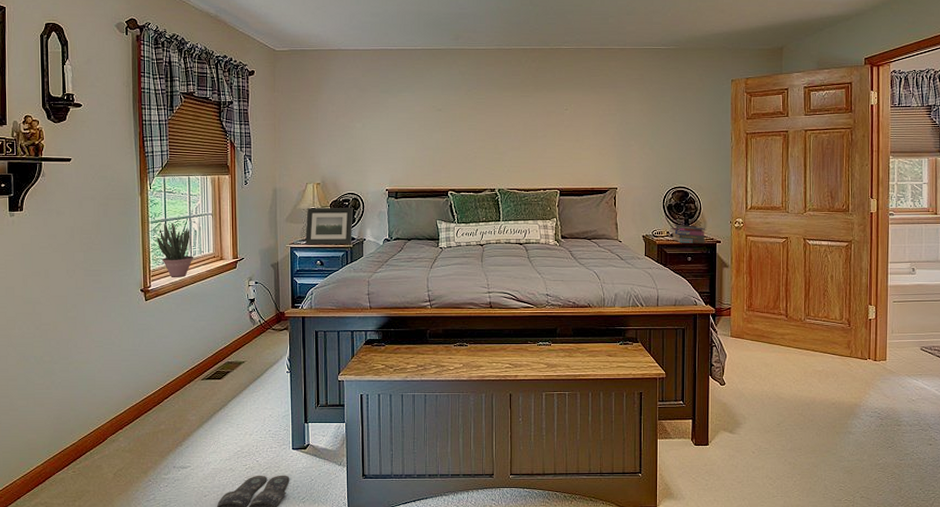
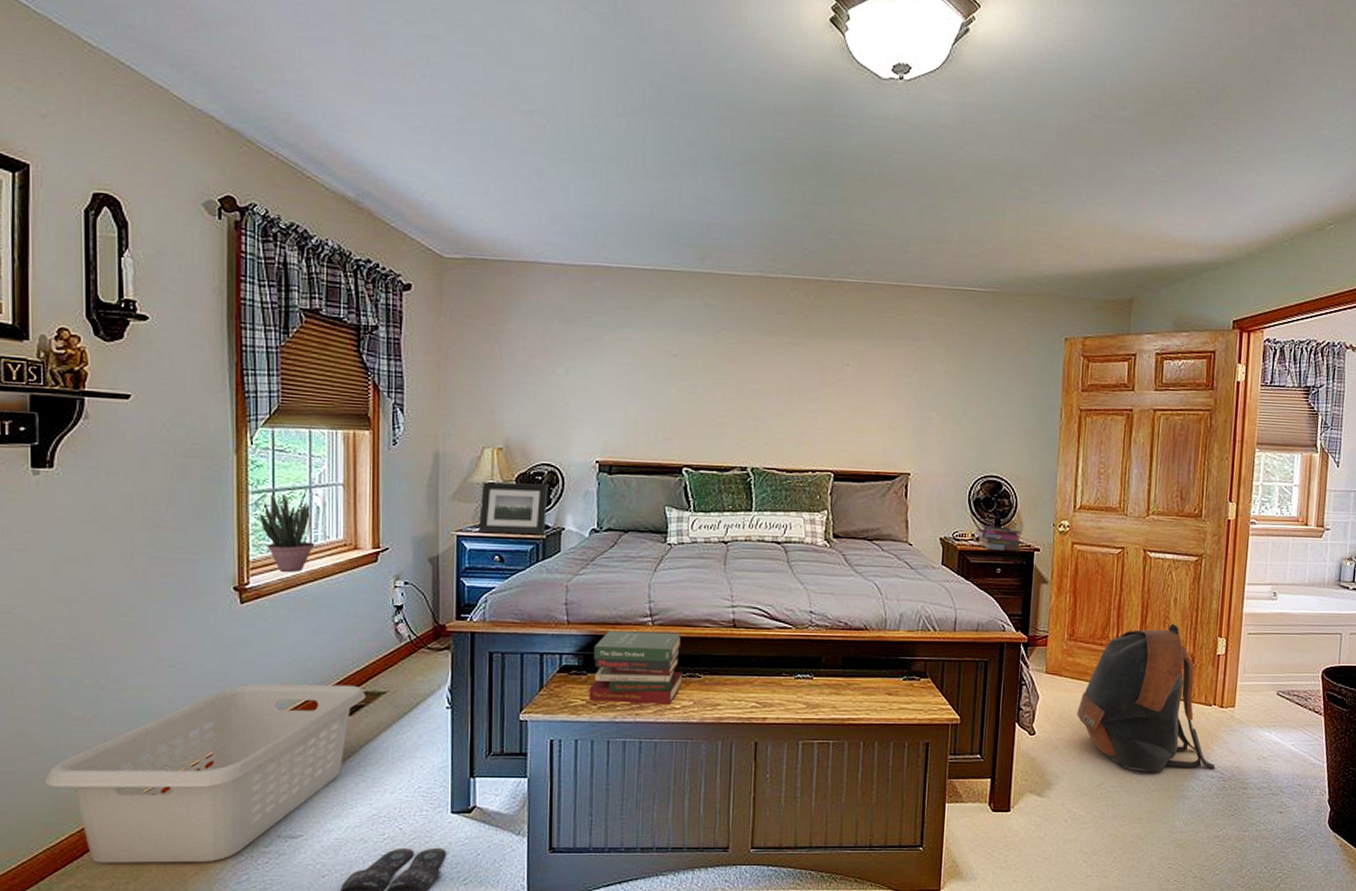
laundry basket: none [20,357,231,487] -> present [45,683,366,863]
books: none [387,313,455,367] -> present [589,631,684,704]
backpack: none [757,295,873,413] -> present [1077,623,1216,772]

